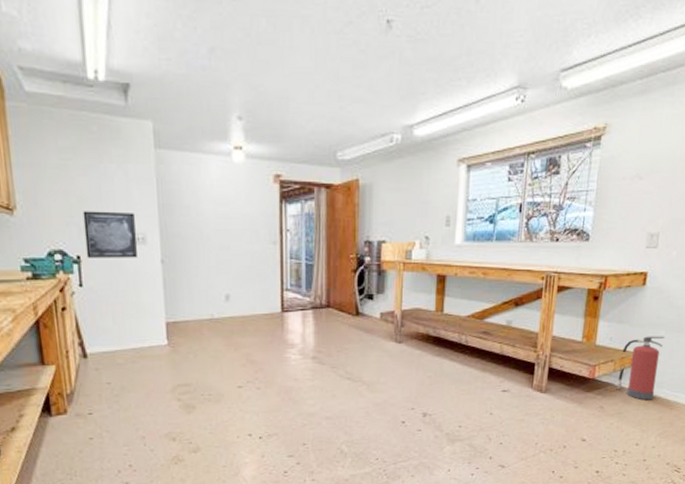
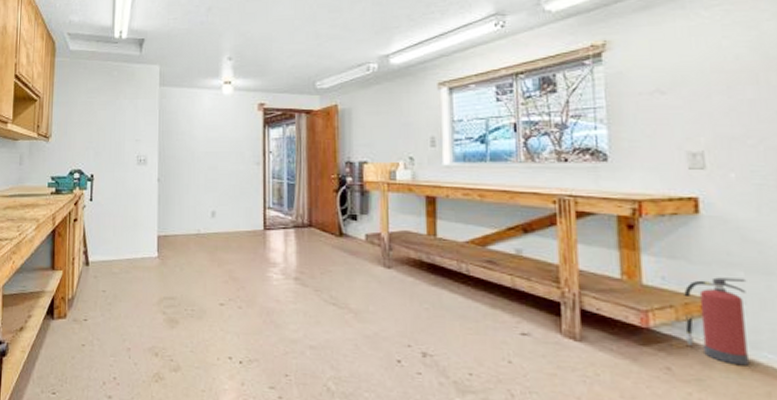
wall art: present [82,211,137,258] -> none [98,137,139,177]

